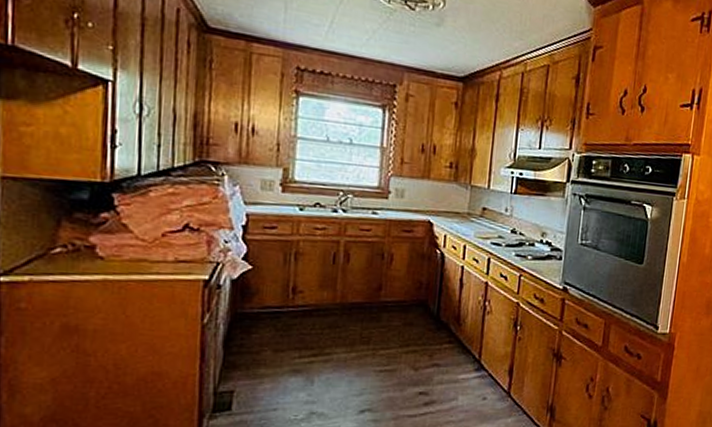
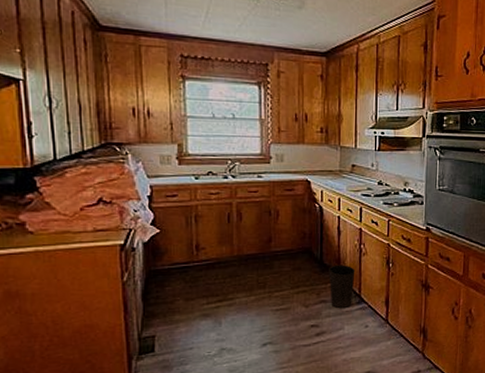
waste basket: none [444,322,477,374] -> present [329,264,355,308]

